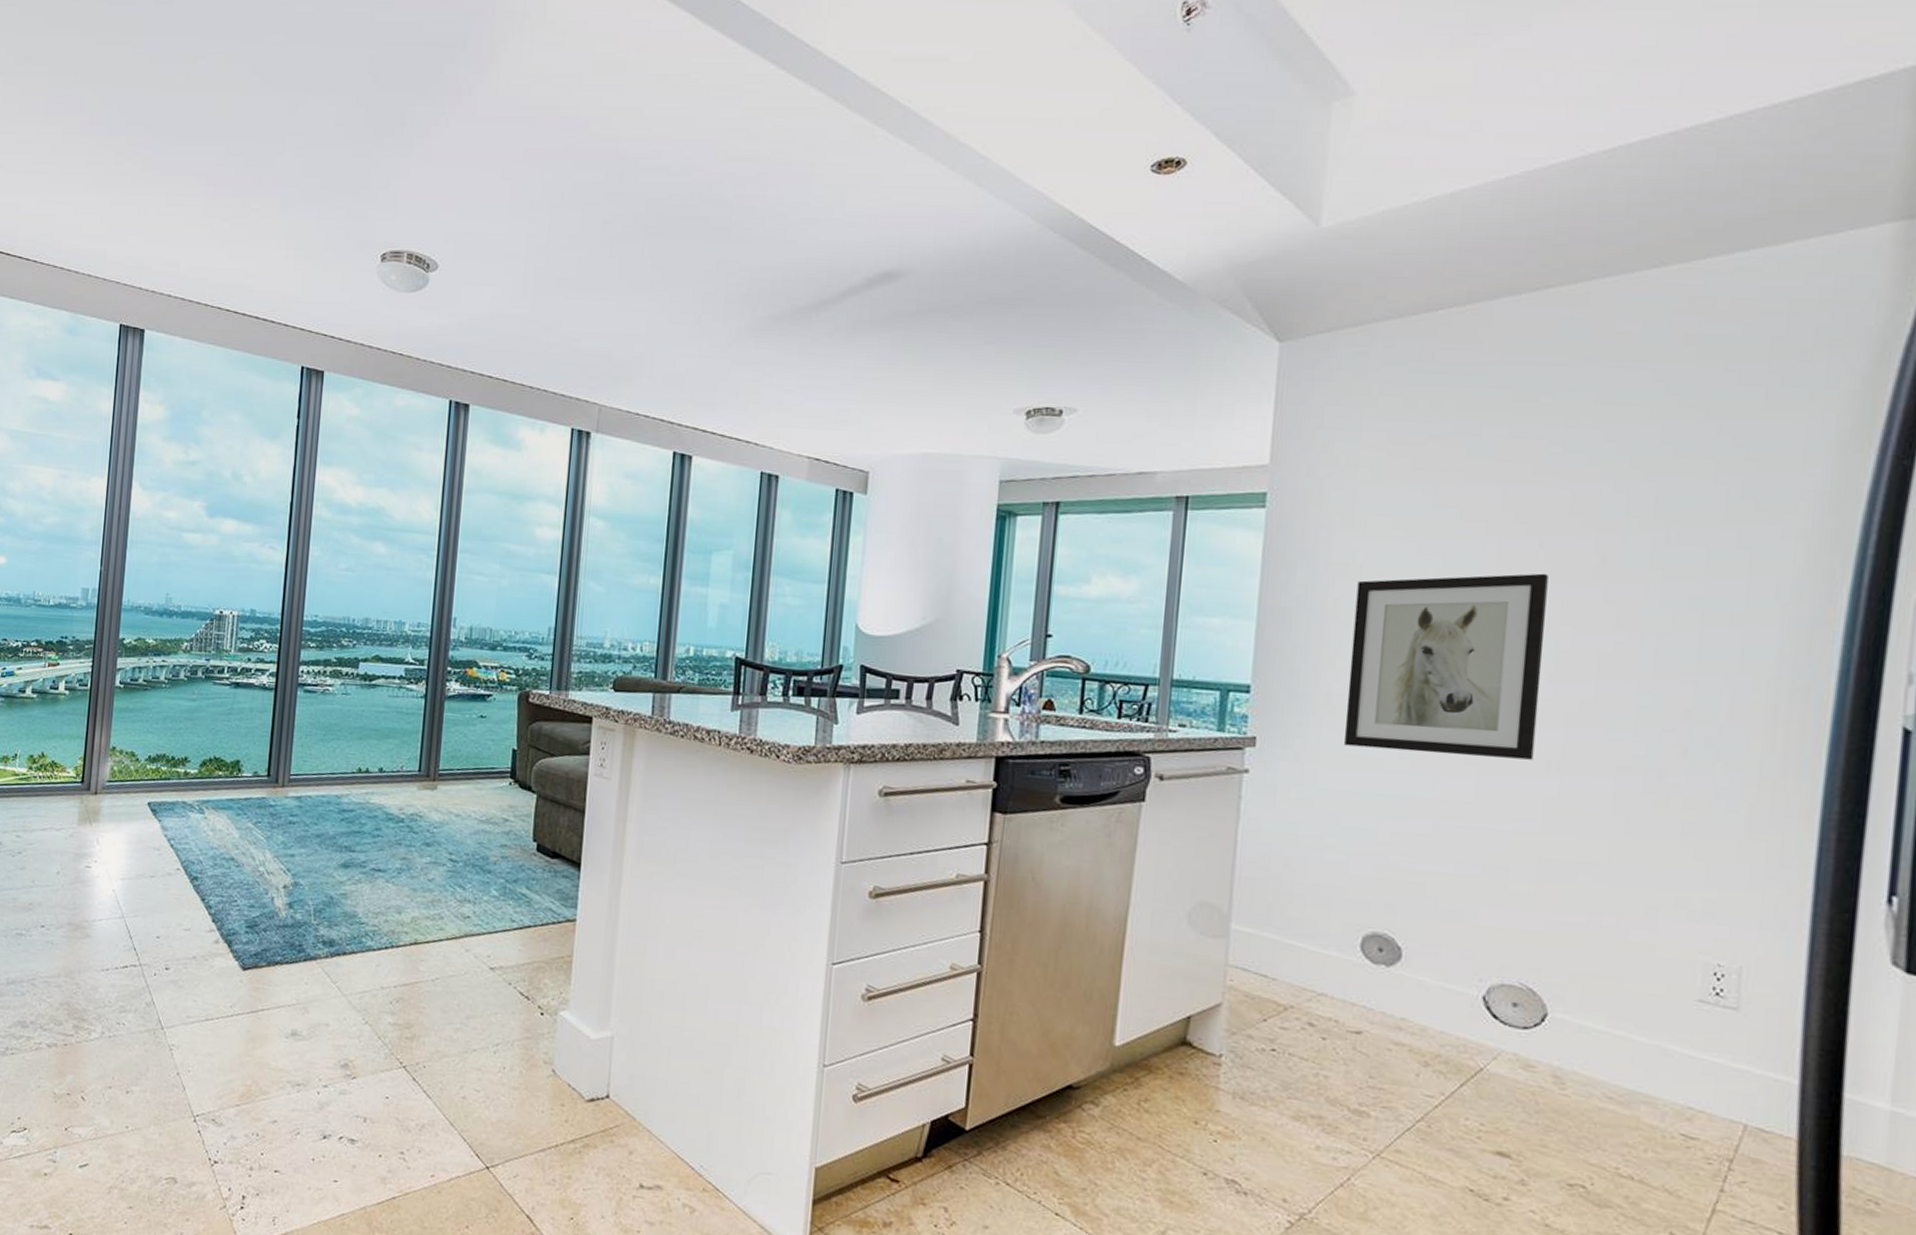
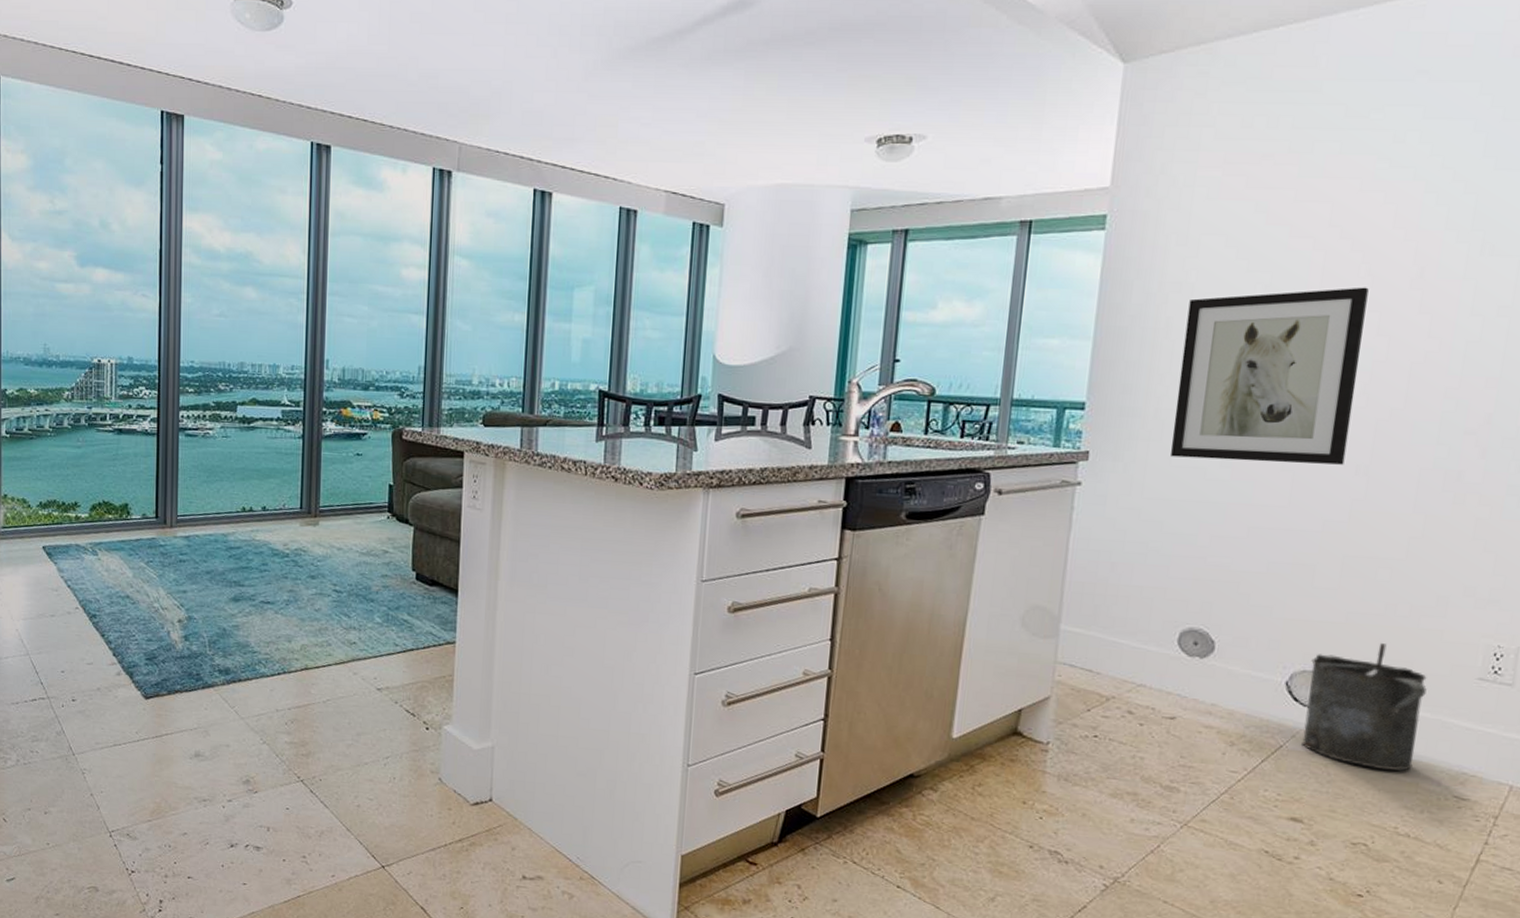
bucket: none [1503,957,1641,1103] -> present [1300,643,1427,771]

